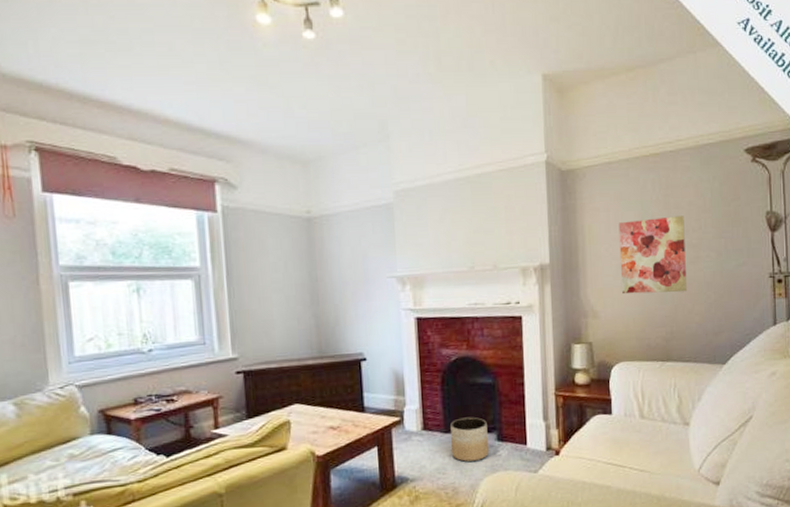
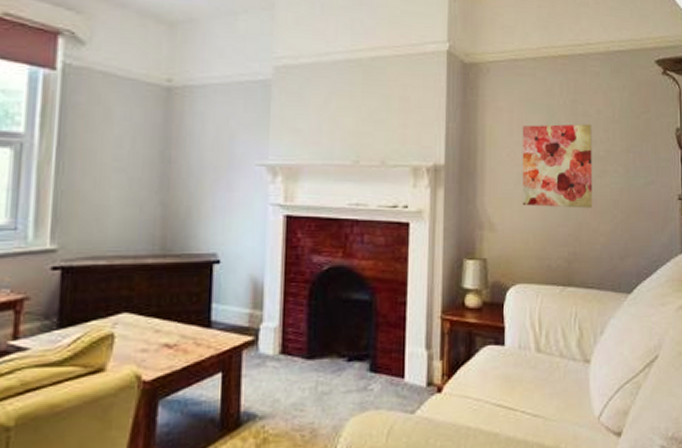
planter: present [450,417,490,463] -> none [314,340,360,398]

